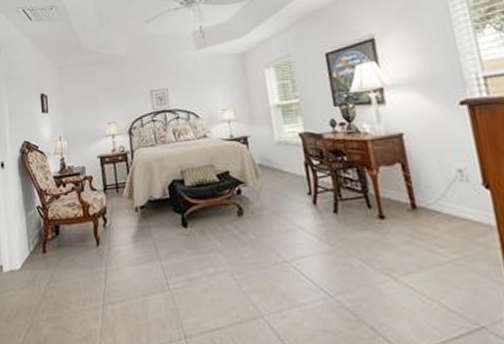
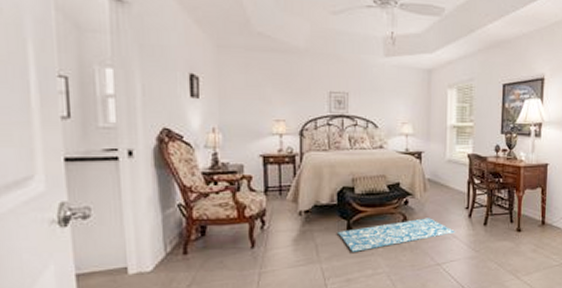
rug: none [173,207,300,248] -> present [338,218,455,252]

